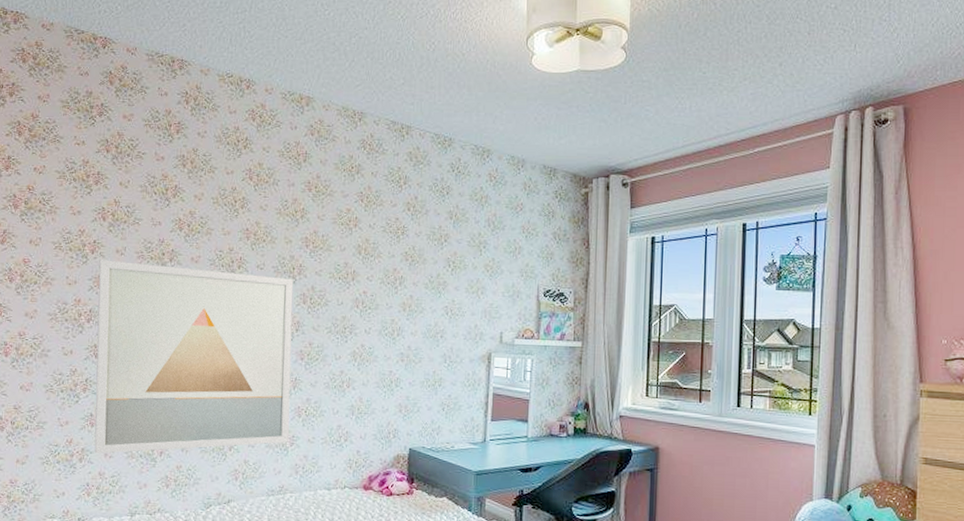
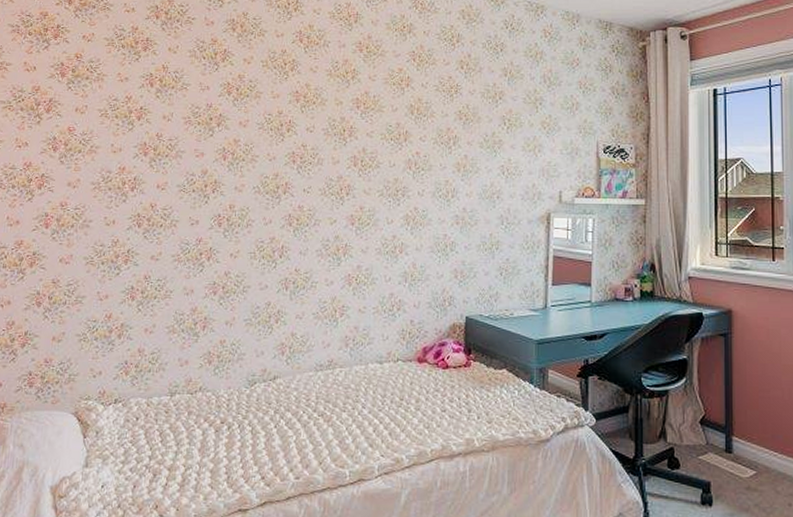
wall art: present [94,260,294,454] -> none [134,126,344,329]

